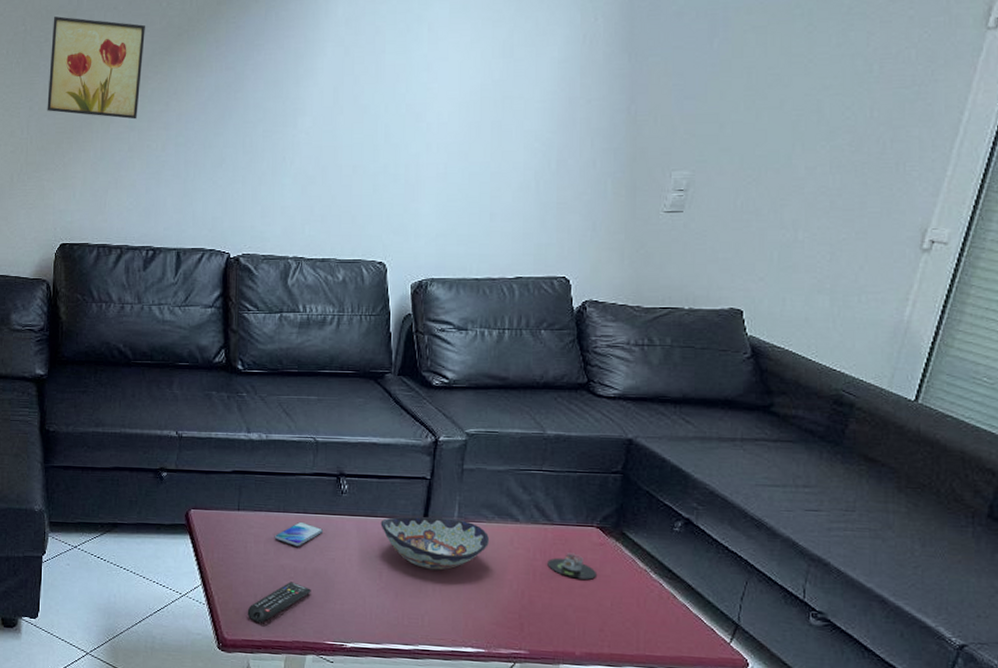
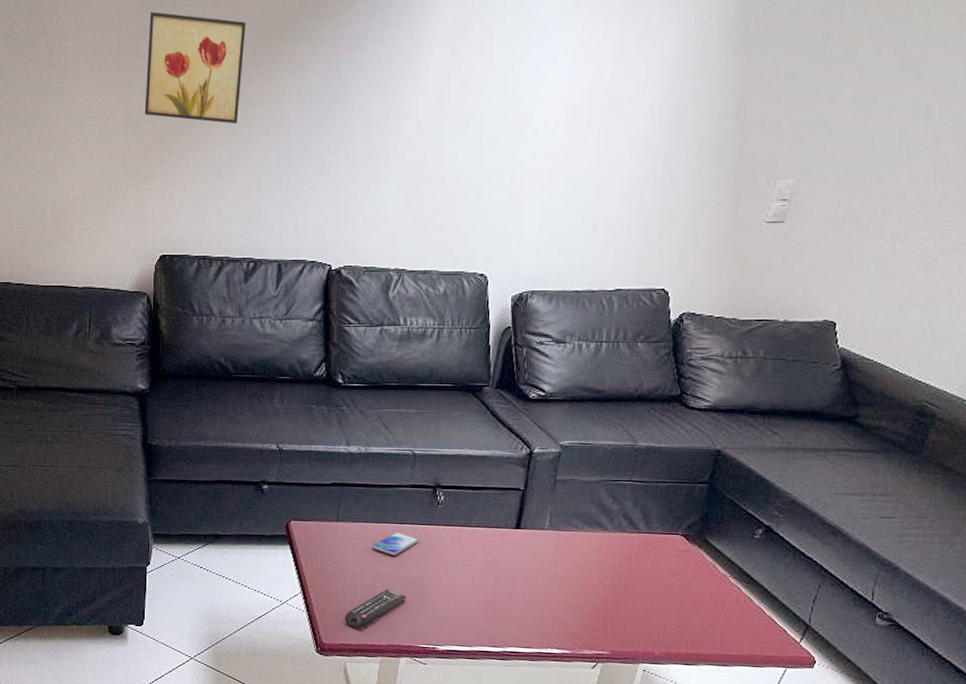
decorative bowl: present [380,516,490,570] -> none [474,526,579,577]
candle: present [547,553,598,580] -> none [632,559,680,585]

